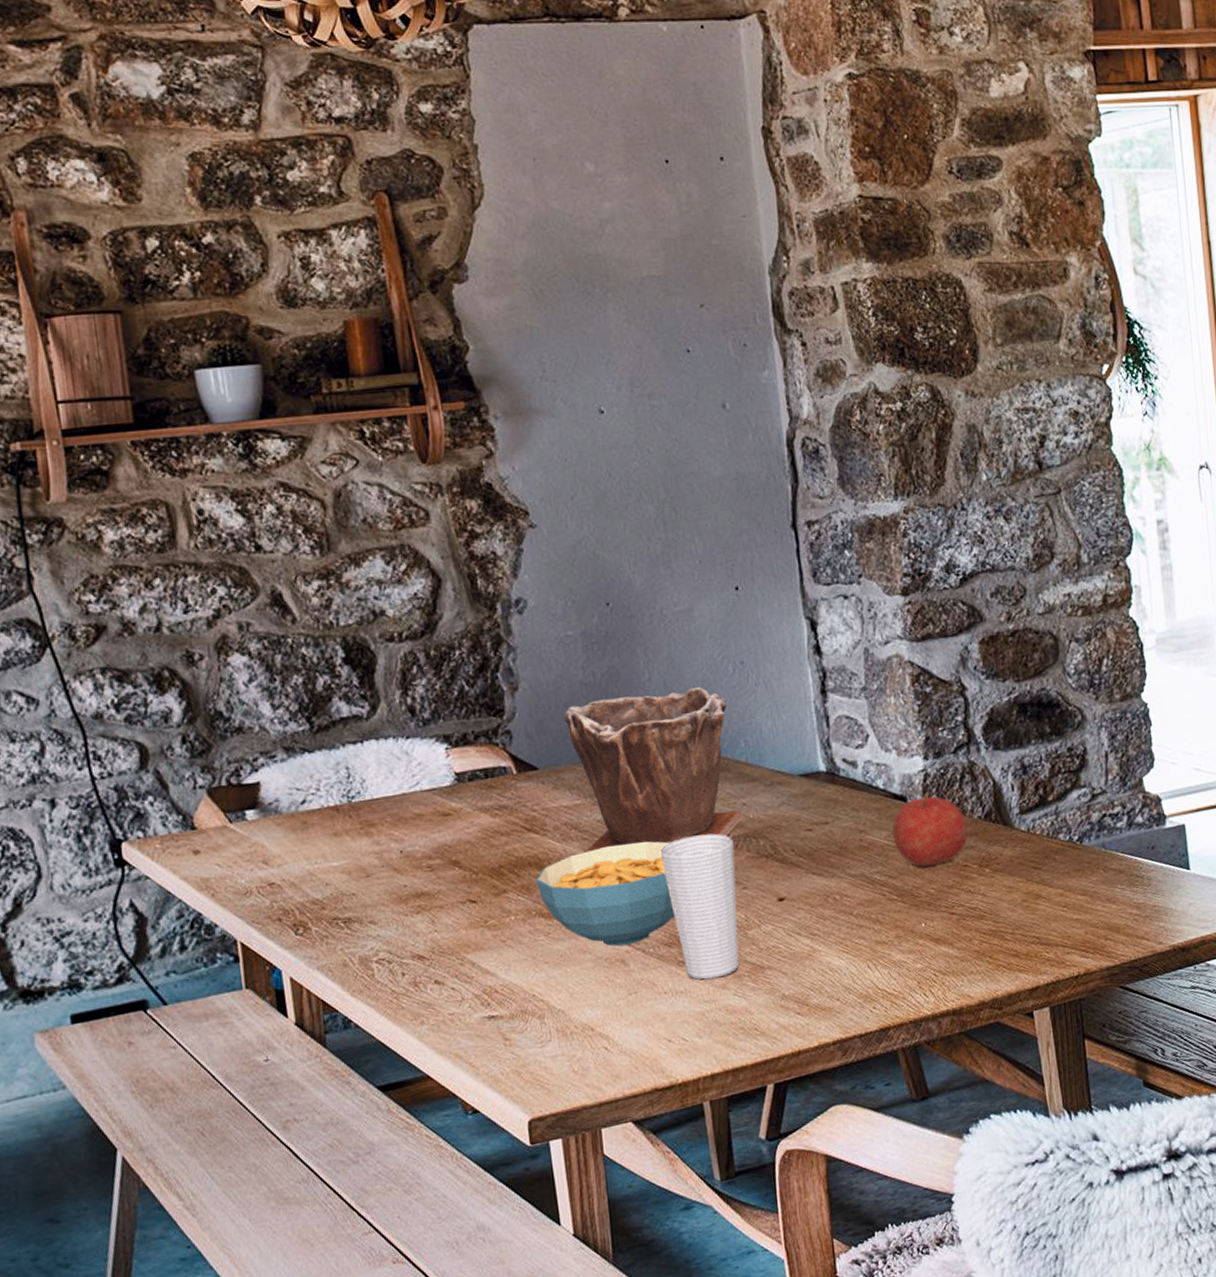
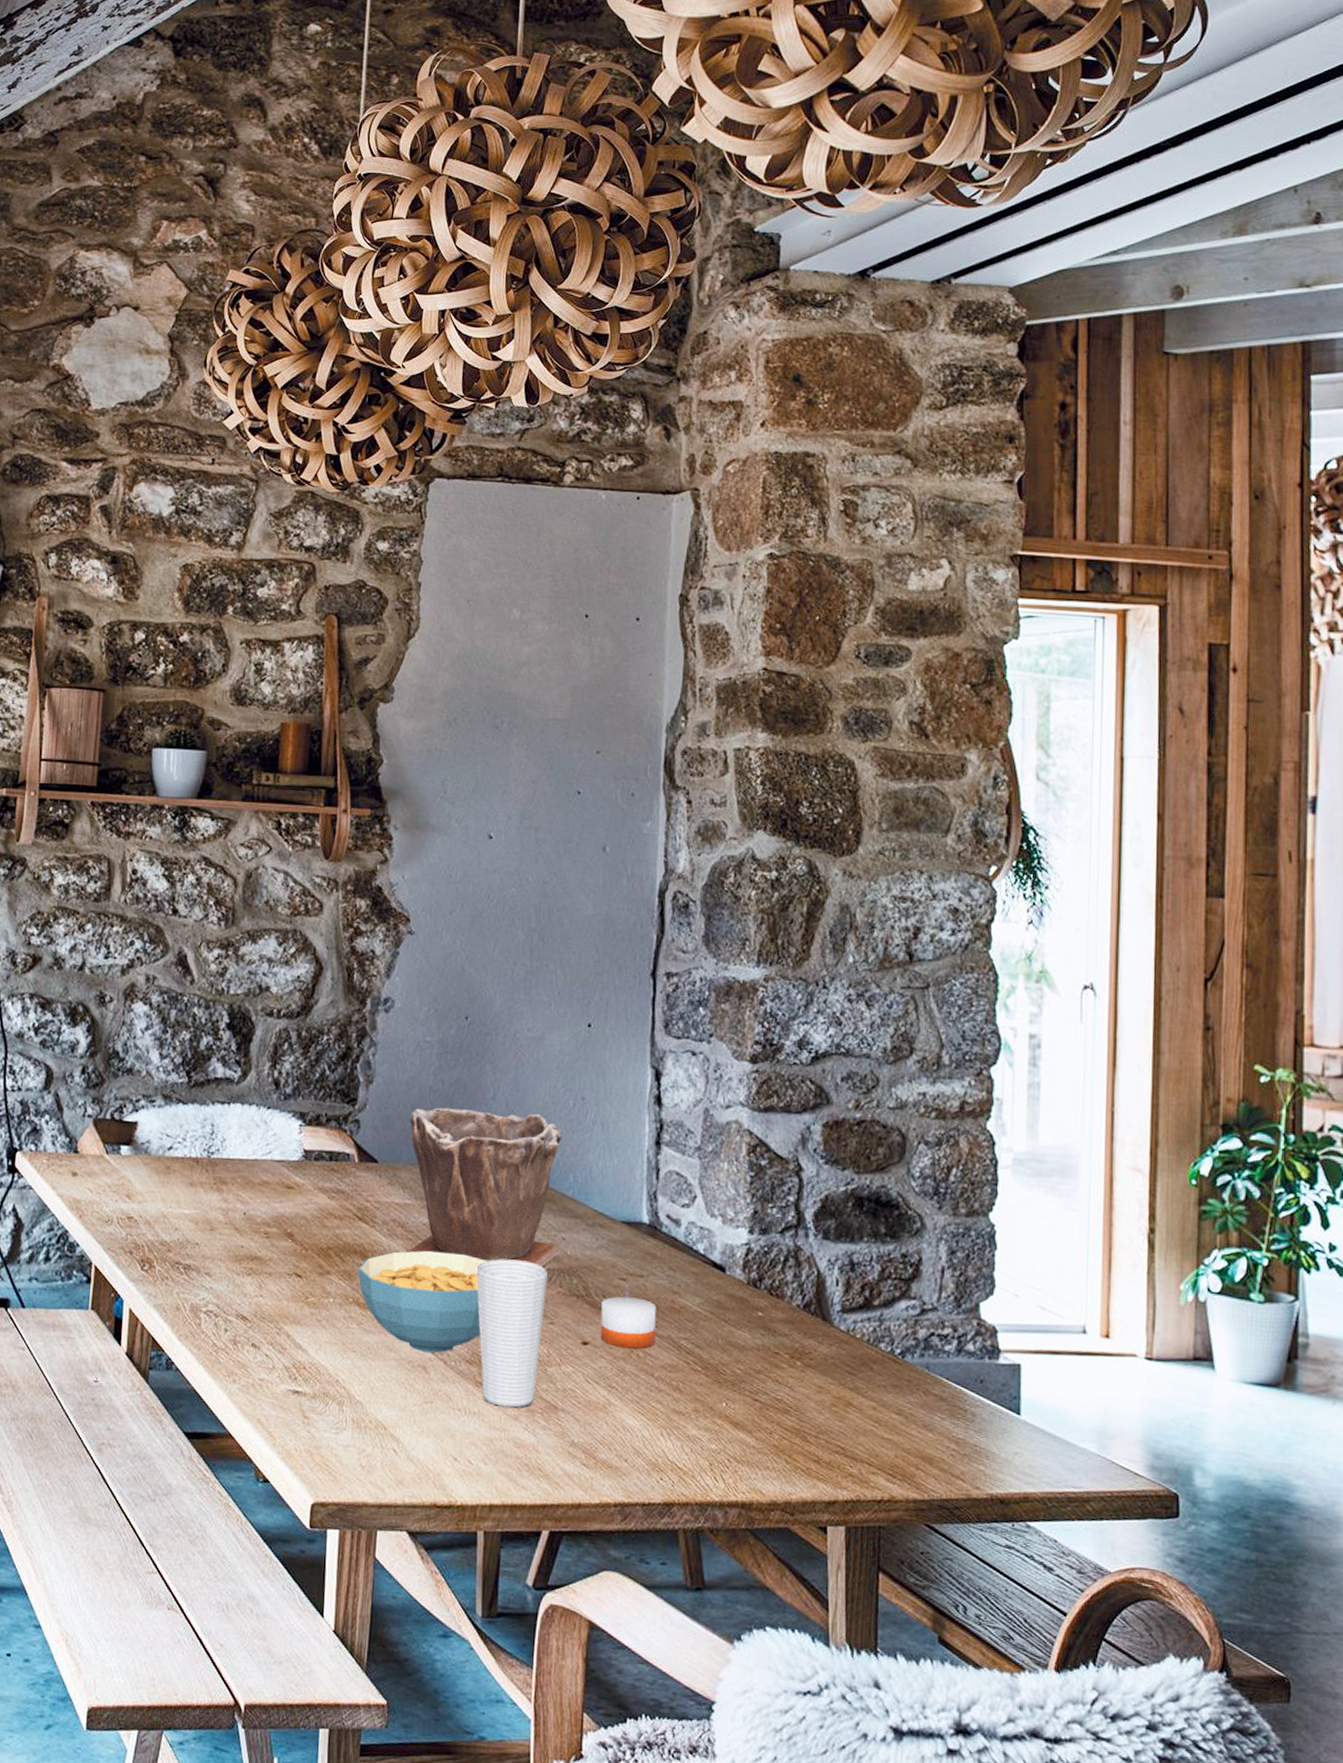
candle: none [791,838,850,896] -> present [600,1288,656,1349]
fruit: present [892,791,968,867] -> none [706,1267,784,1345]

